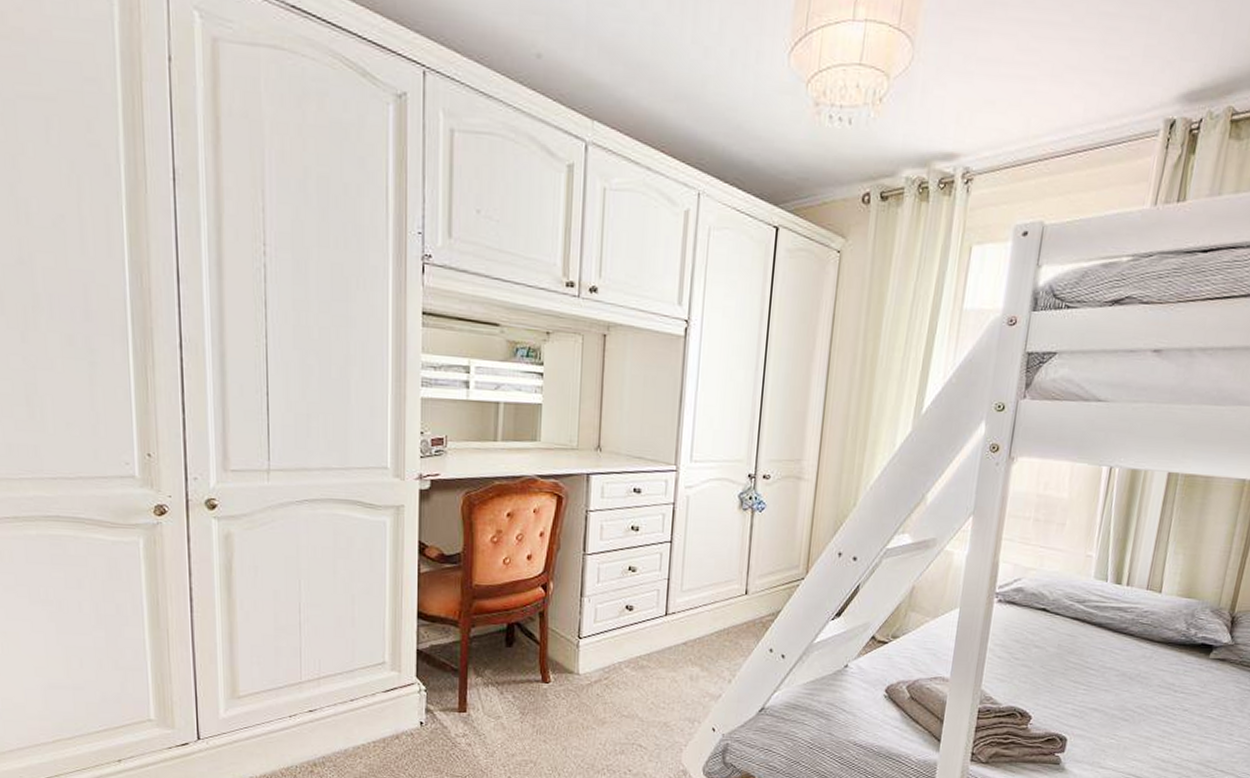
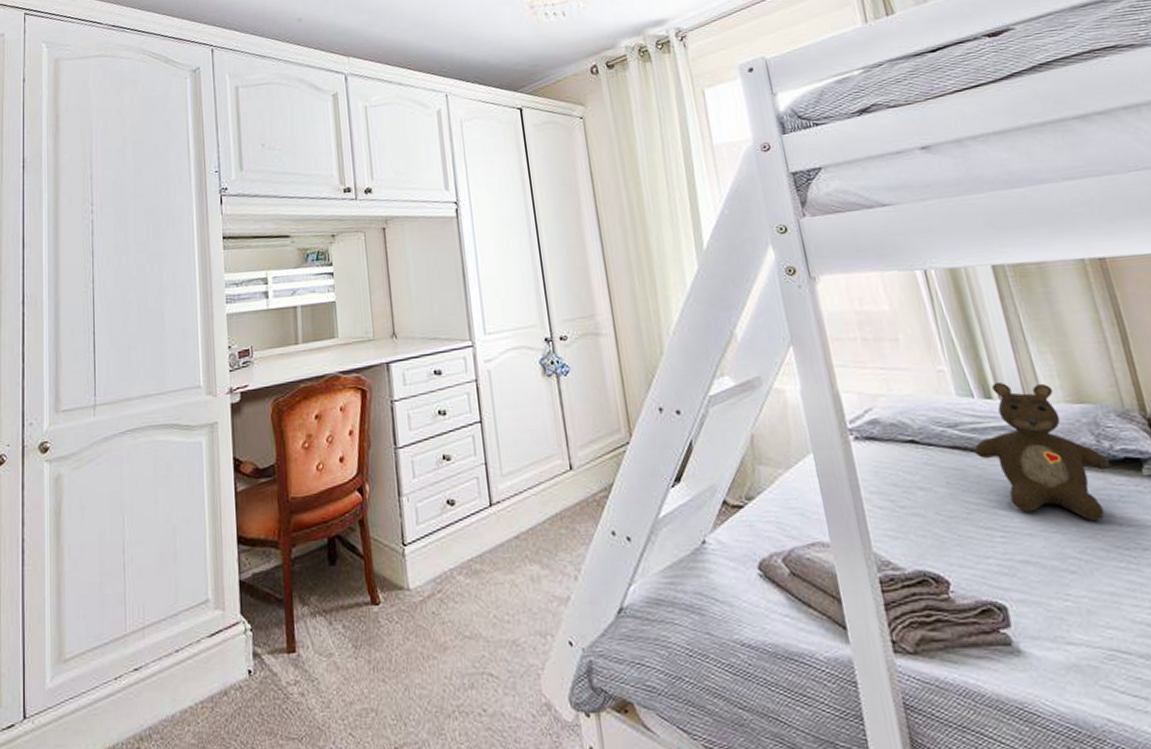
teddy bear: none [1090,571,1189,686] -> present [974,381,1110,520]

